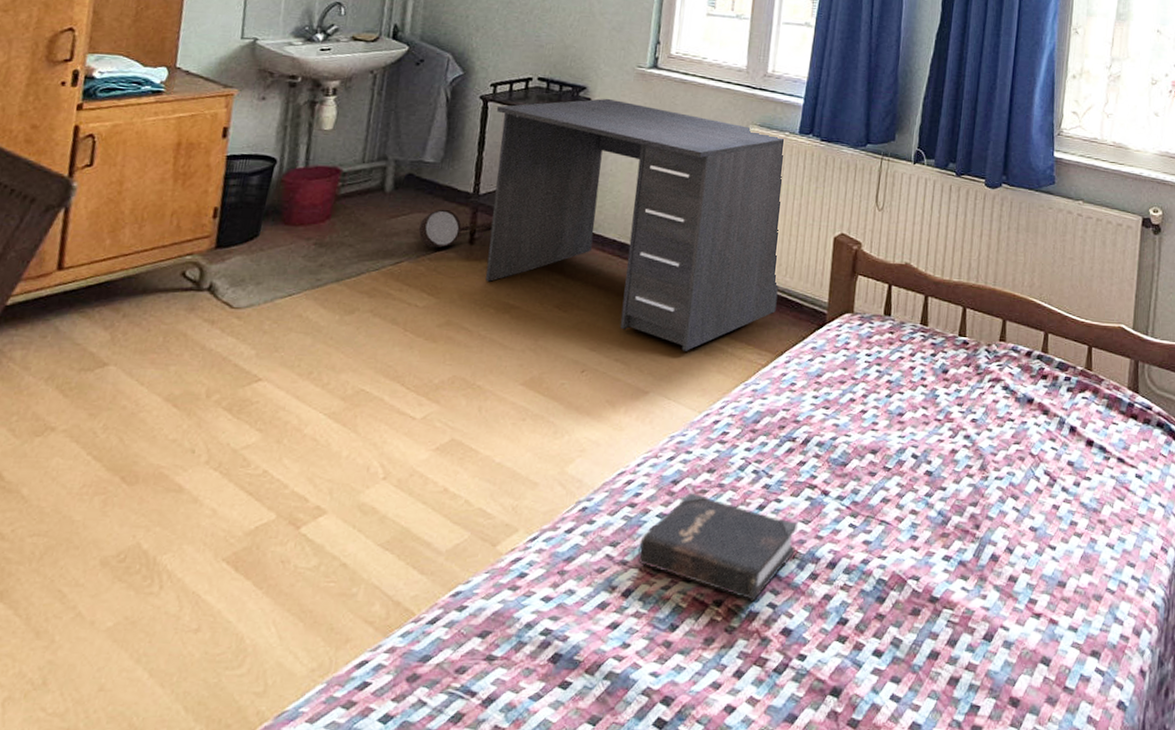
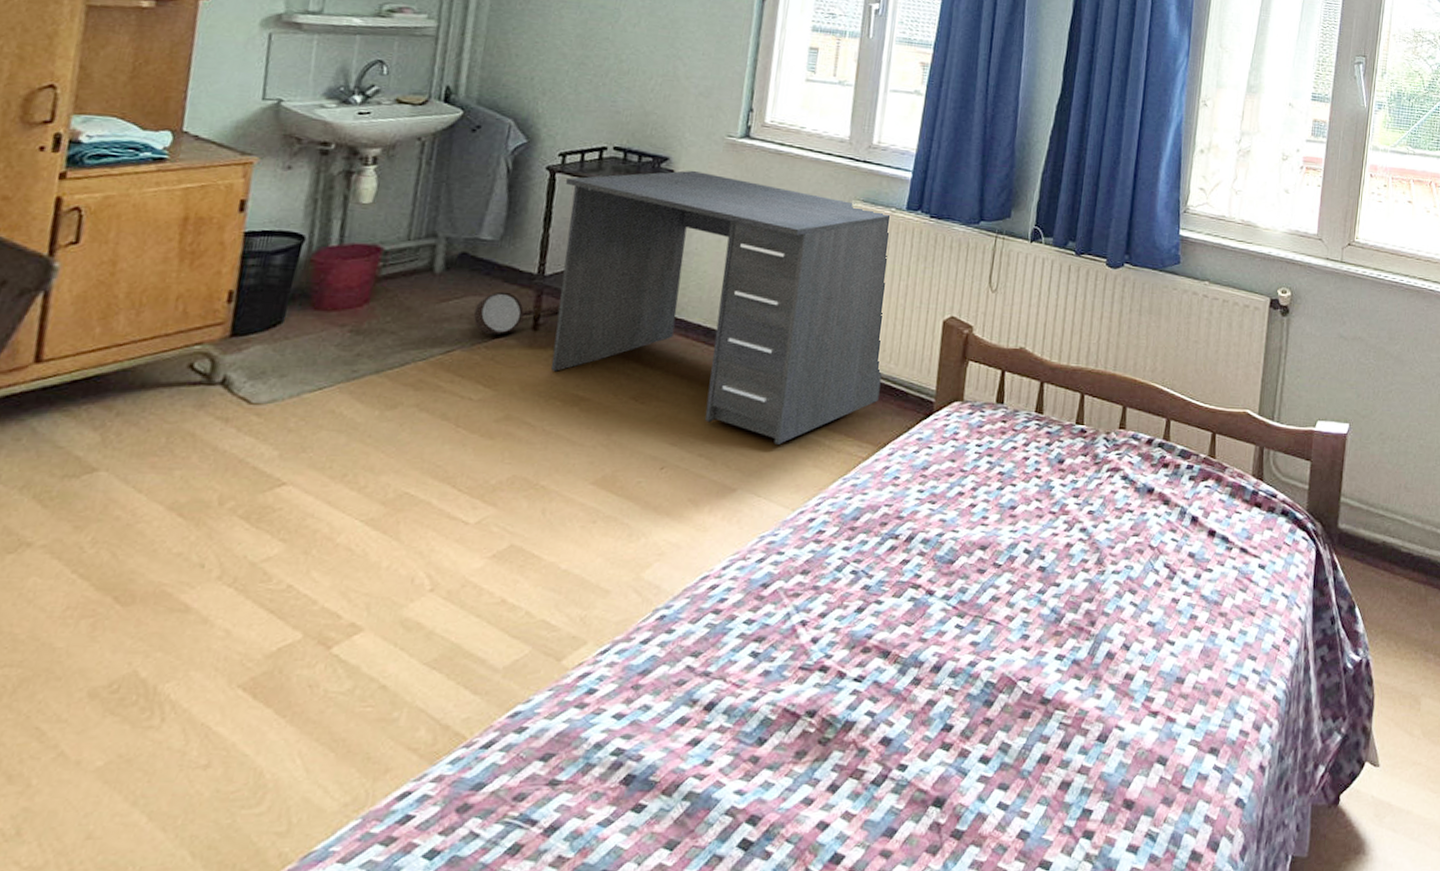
hardback book: present [637,492,798,601] -> none [722,596,900,710]

